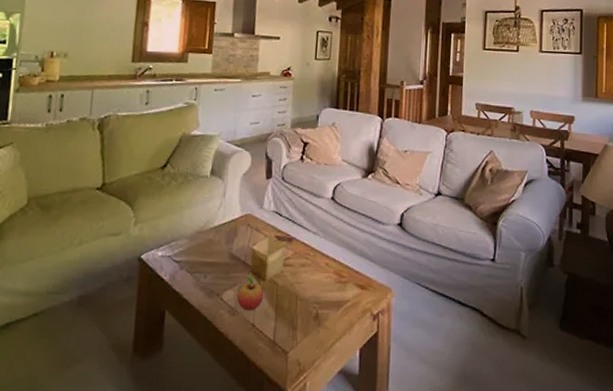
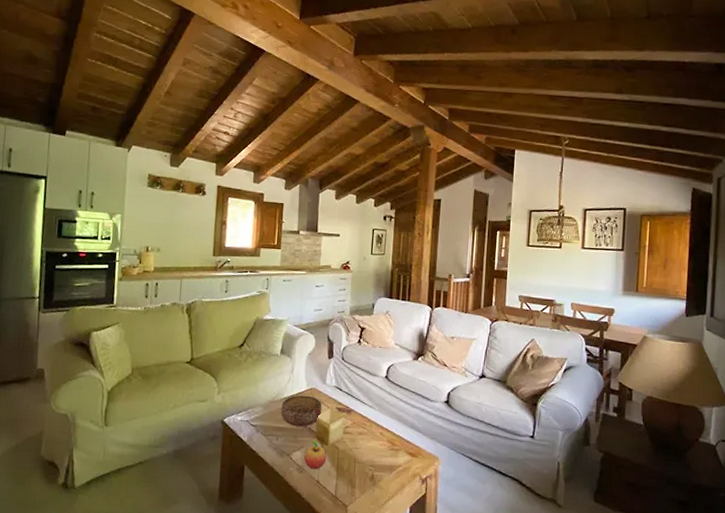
bowl: none [210,223,259,261] -> present [281,395,322,427]

